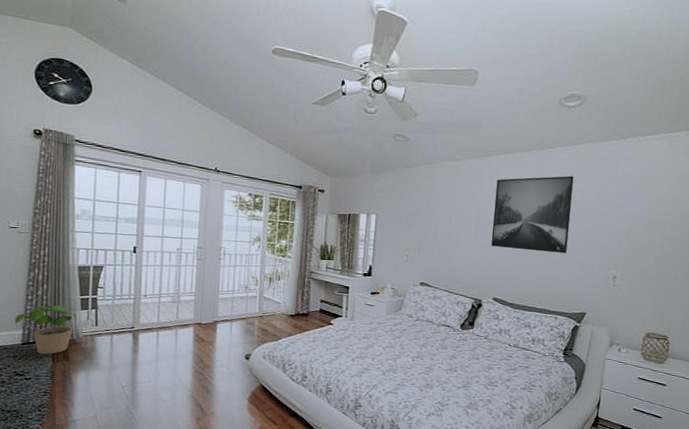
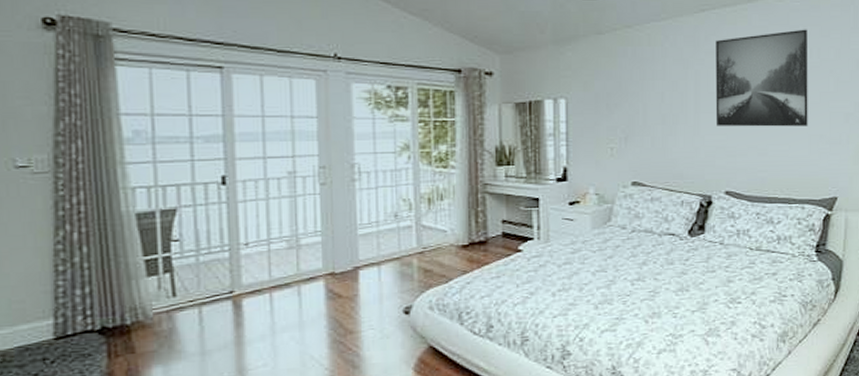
potted plant: present [14,305,77,355] -> none [39,273,142,350]

